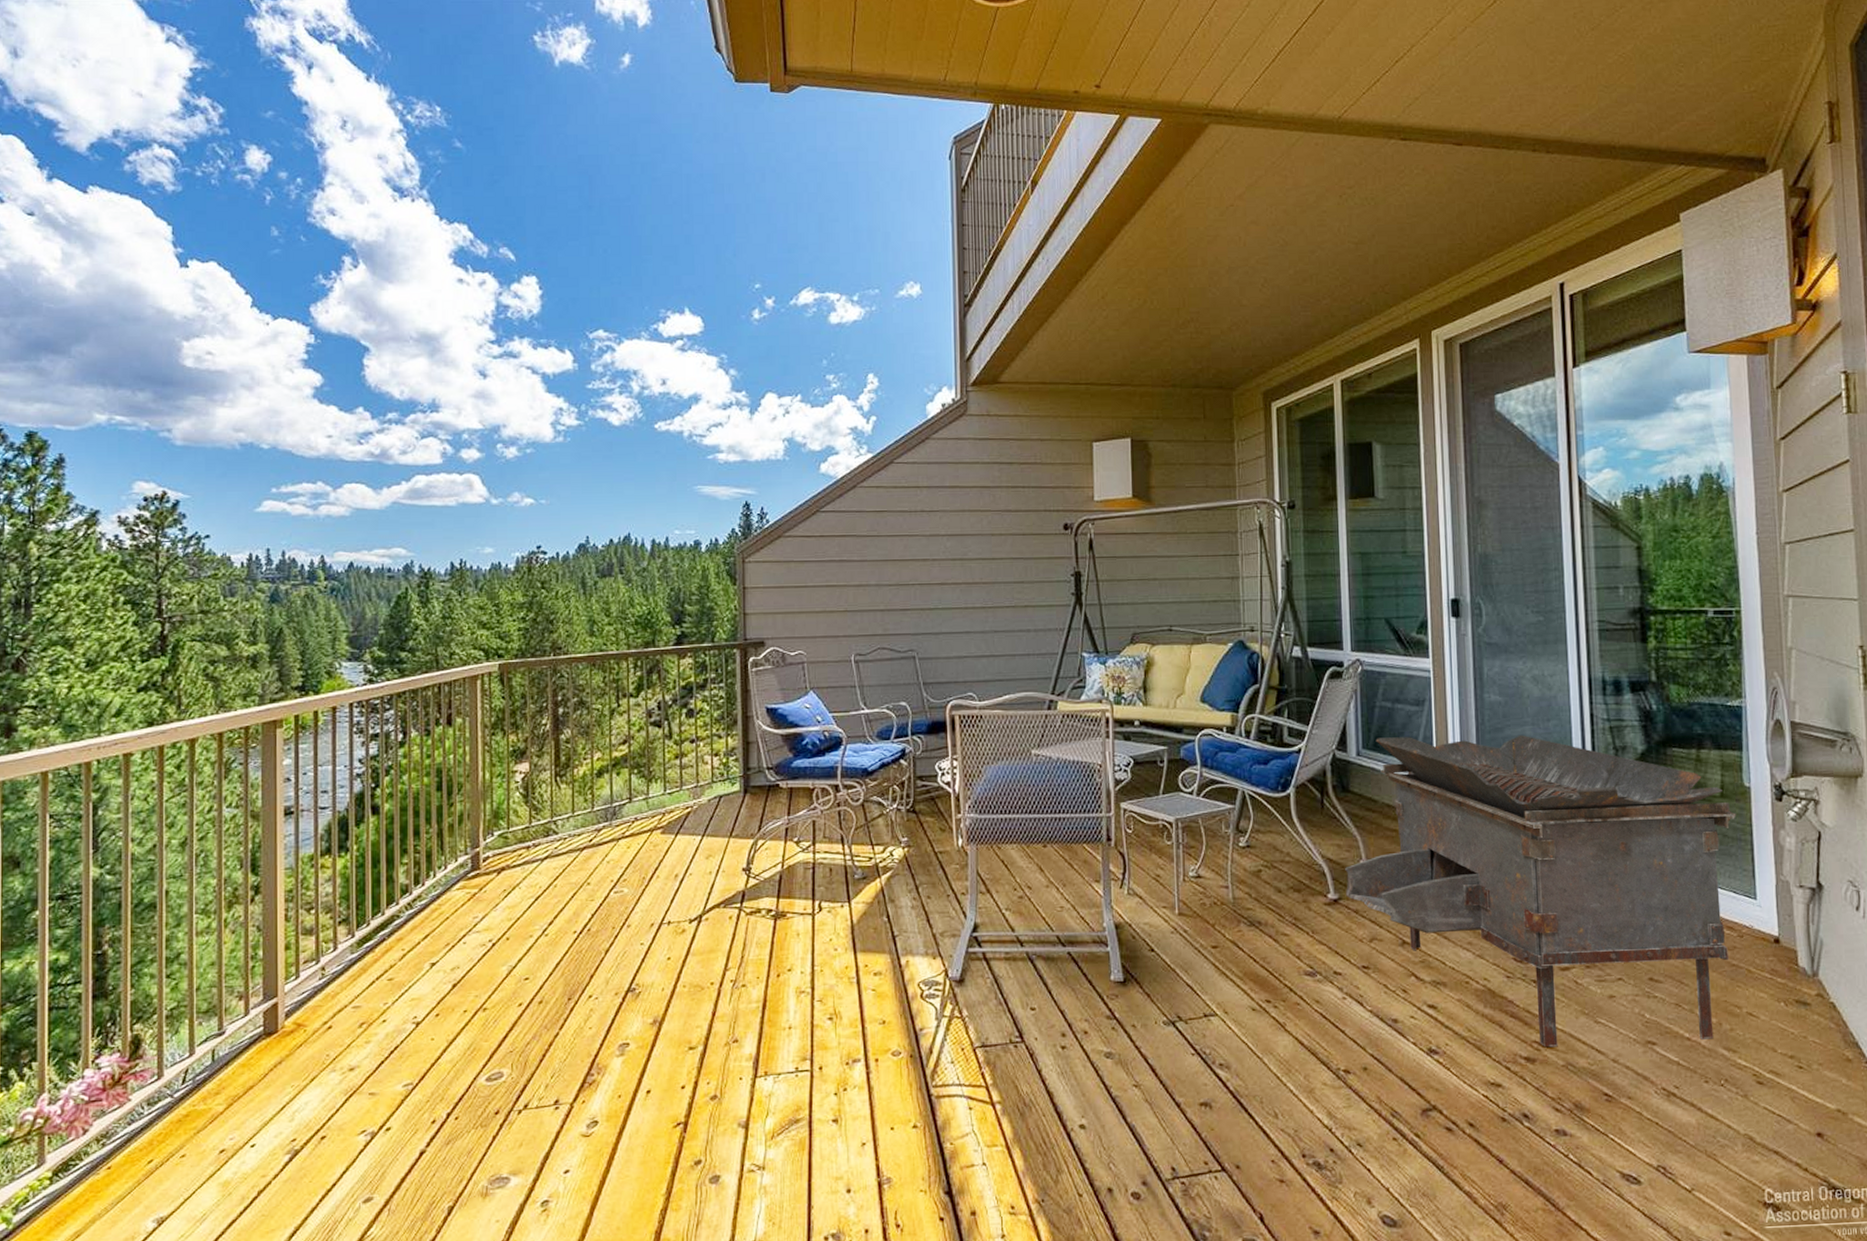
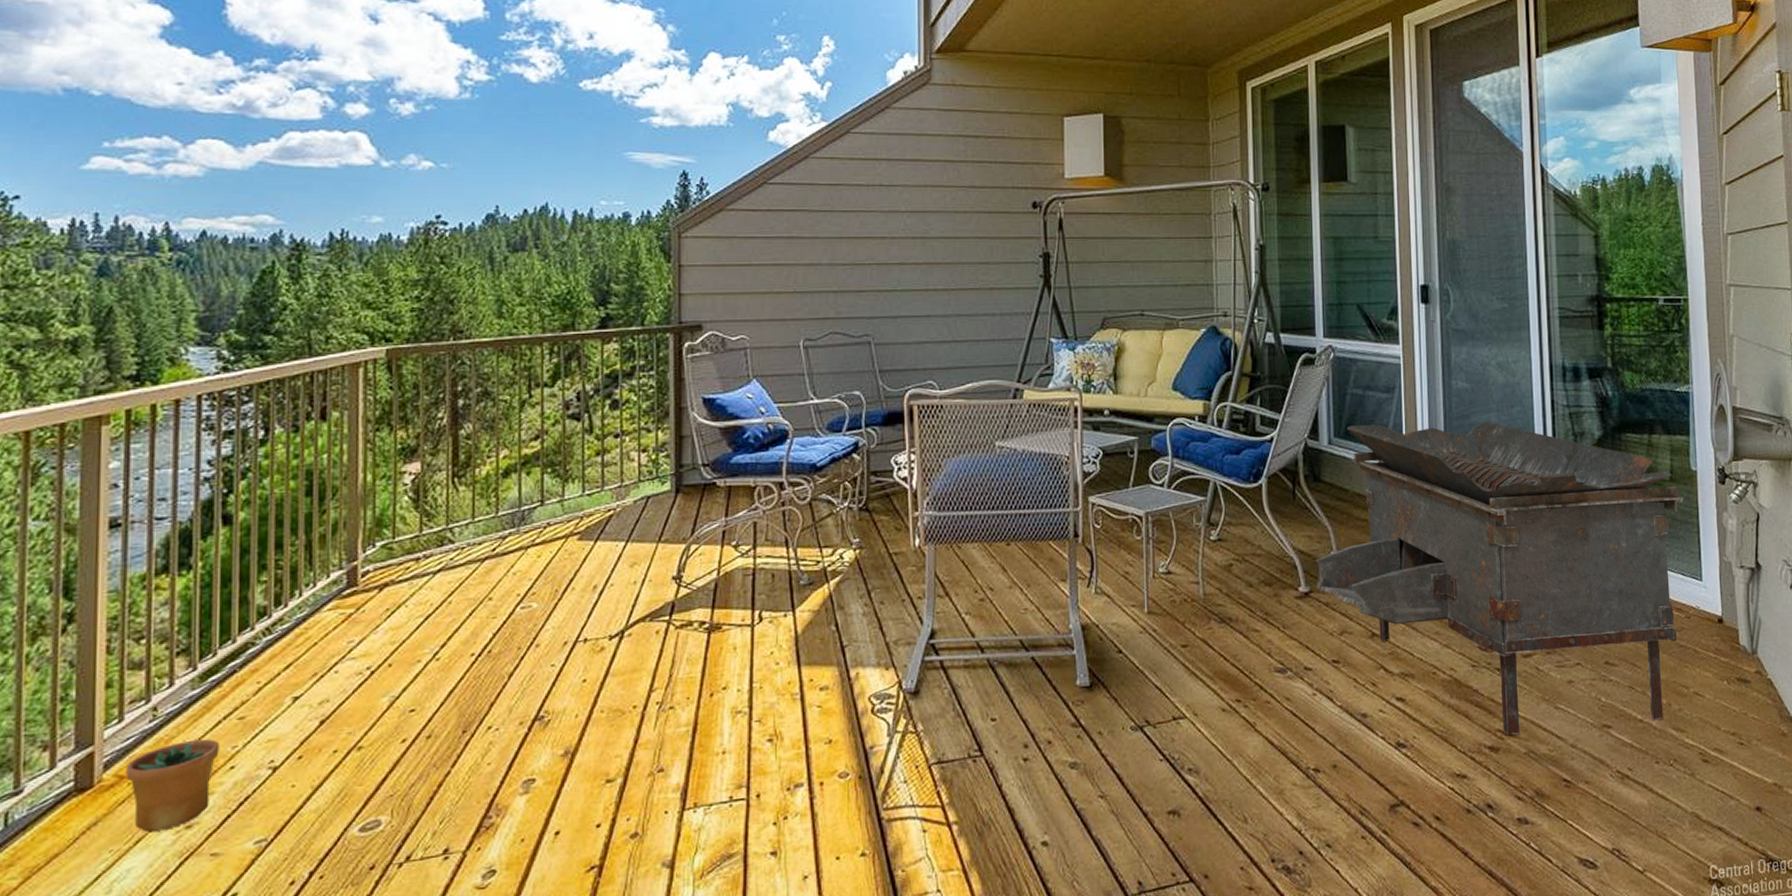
planter: none [302,995,374,1071] -> present [126,739,220,832]

